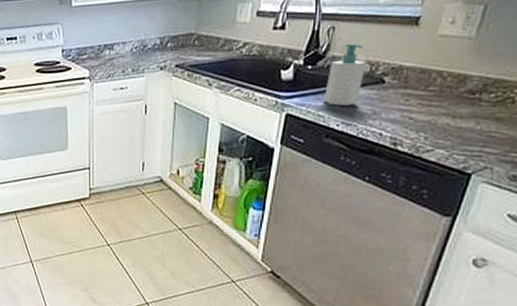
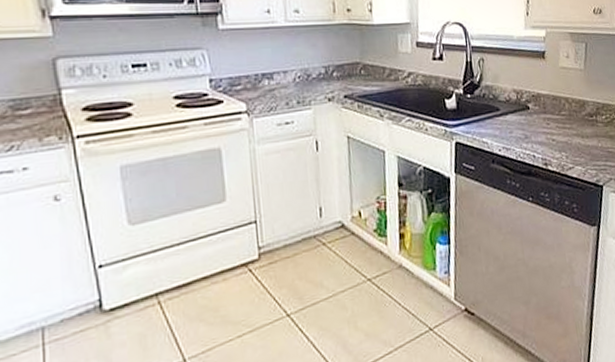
soap bottle: present [324,43,367,106] -> none [484,73,514,132]

